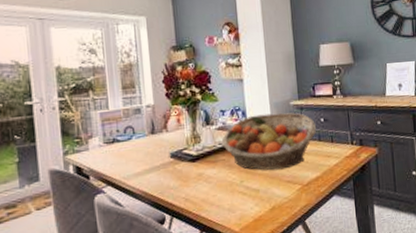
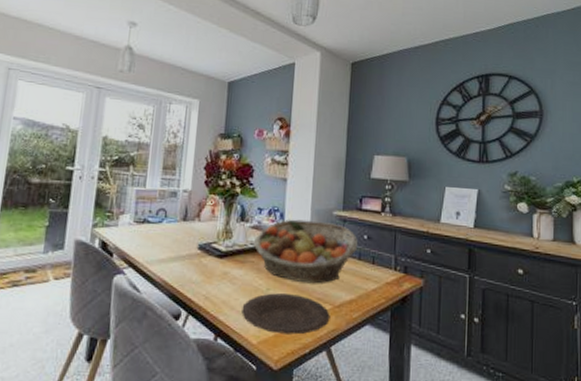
plate: none [221,181,301,219] -> present [242,293,330,335]

